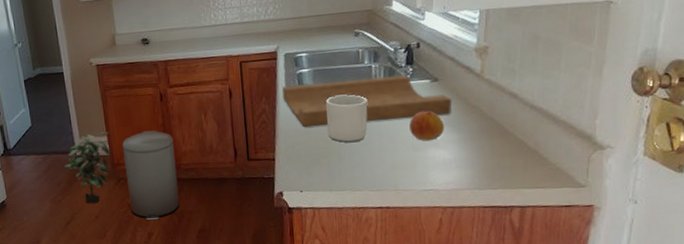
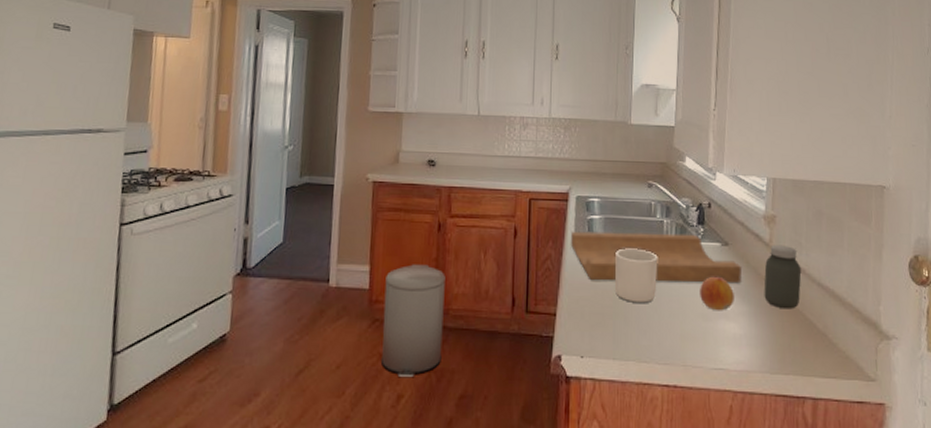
potted plant: present [64,132,111,204] -> none [311,260,374,349]
jar: none [474,74,513,133] -> present [764,244,801,309]

